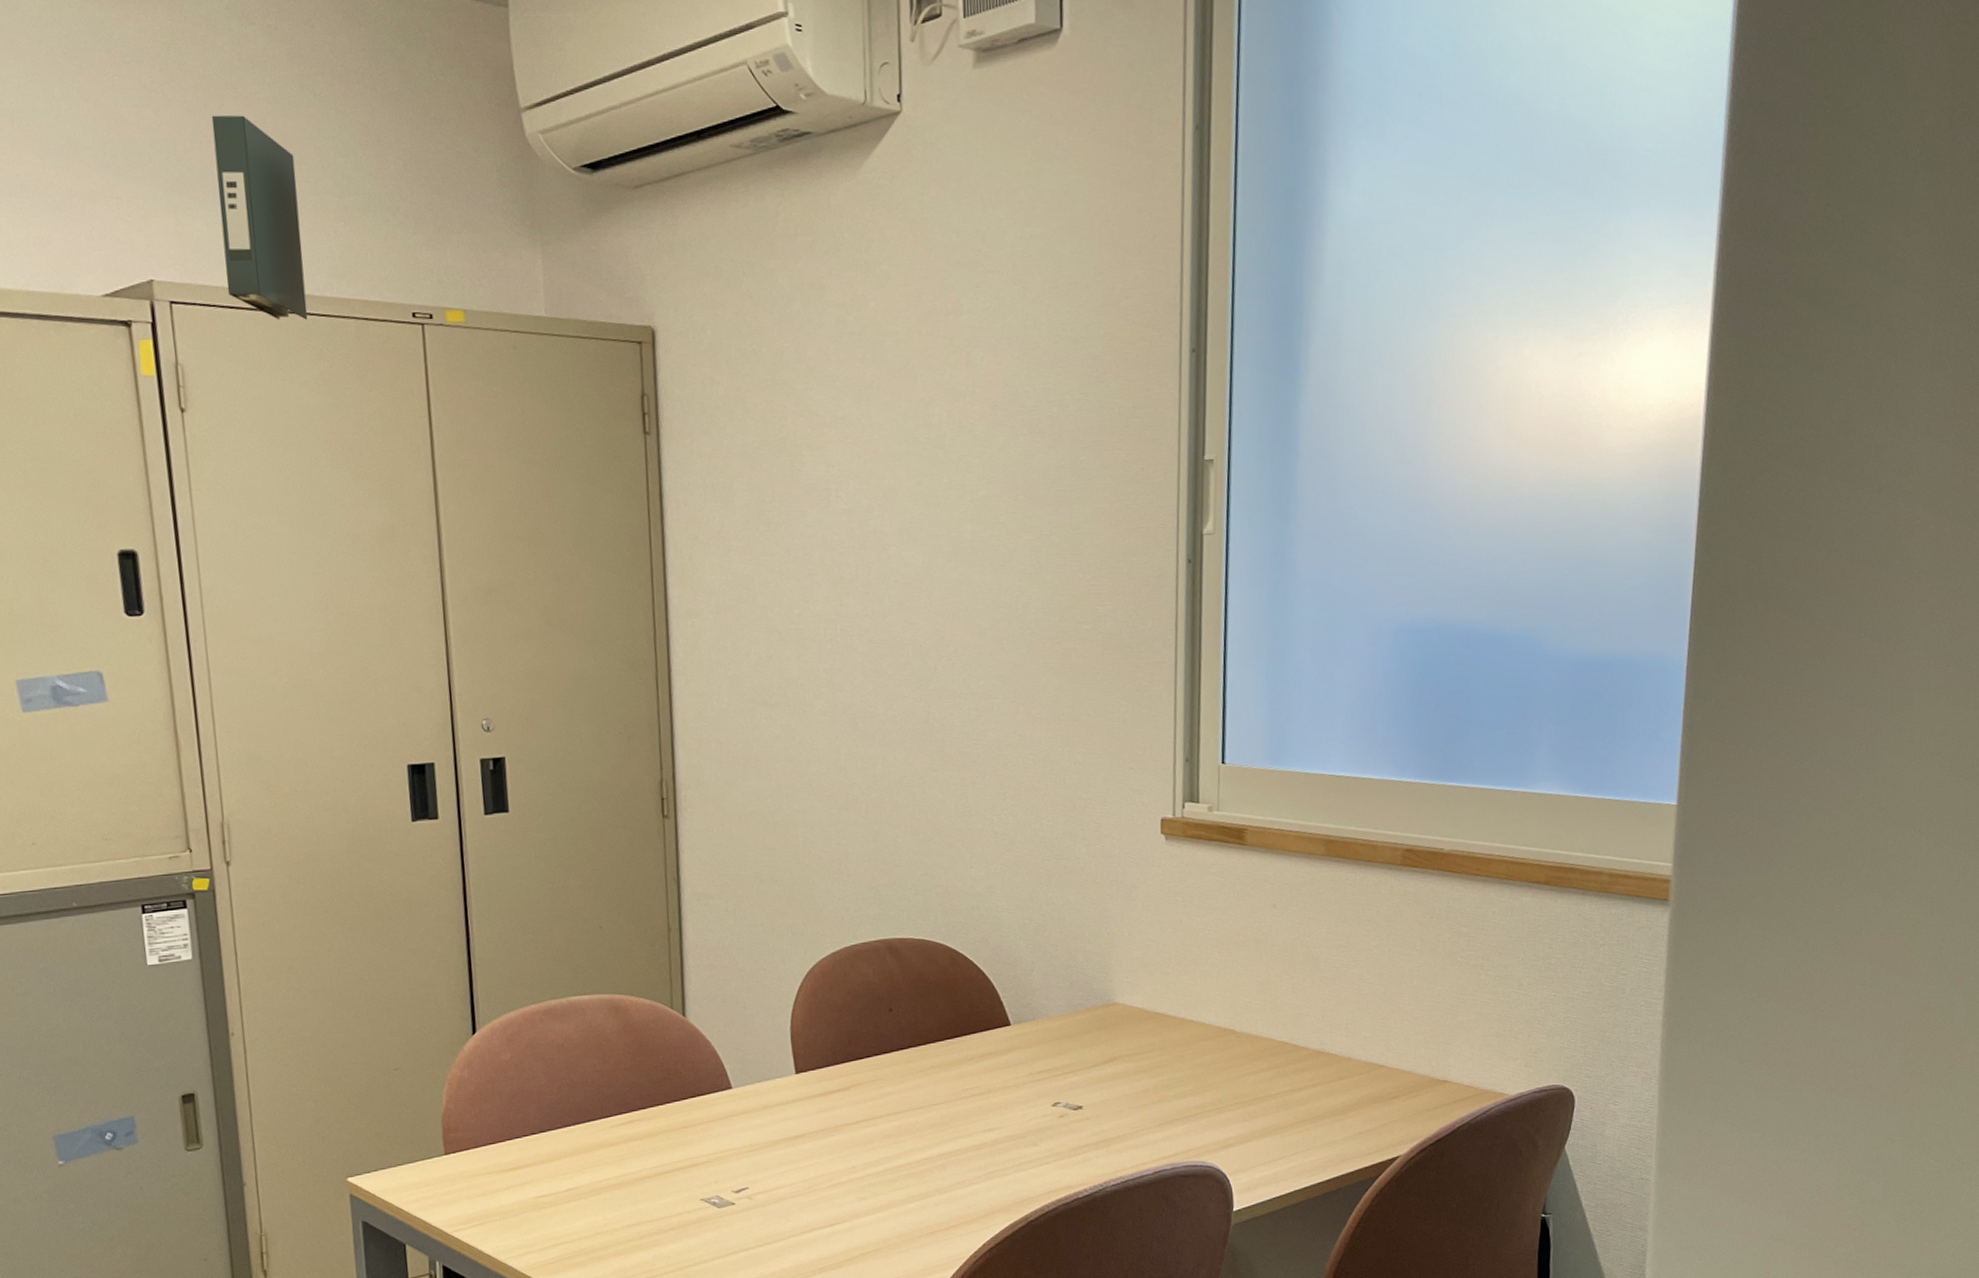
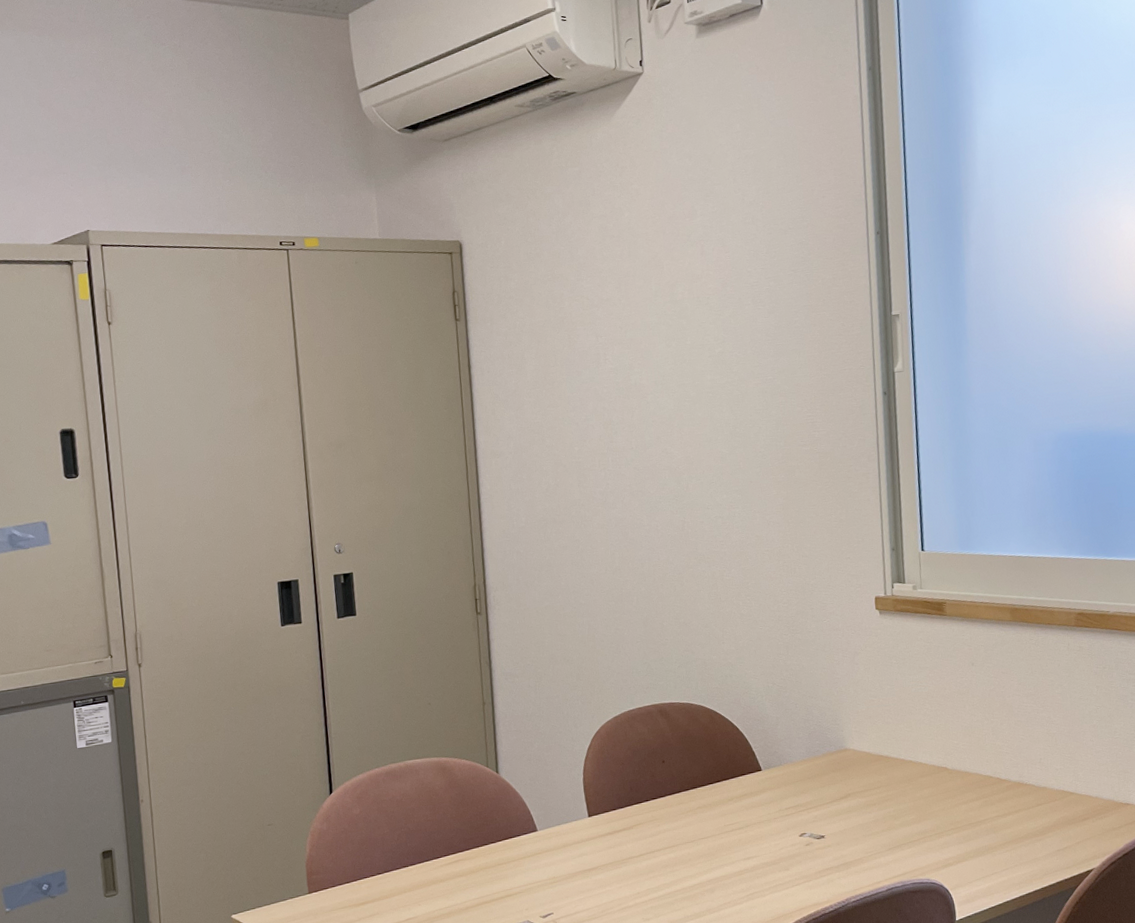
binder: present [211,115,308,320] -> none [132,108,203,254]

